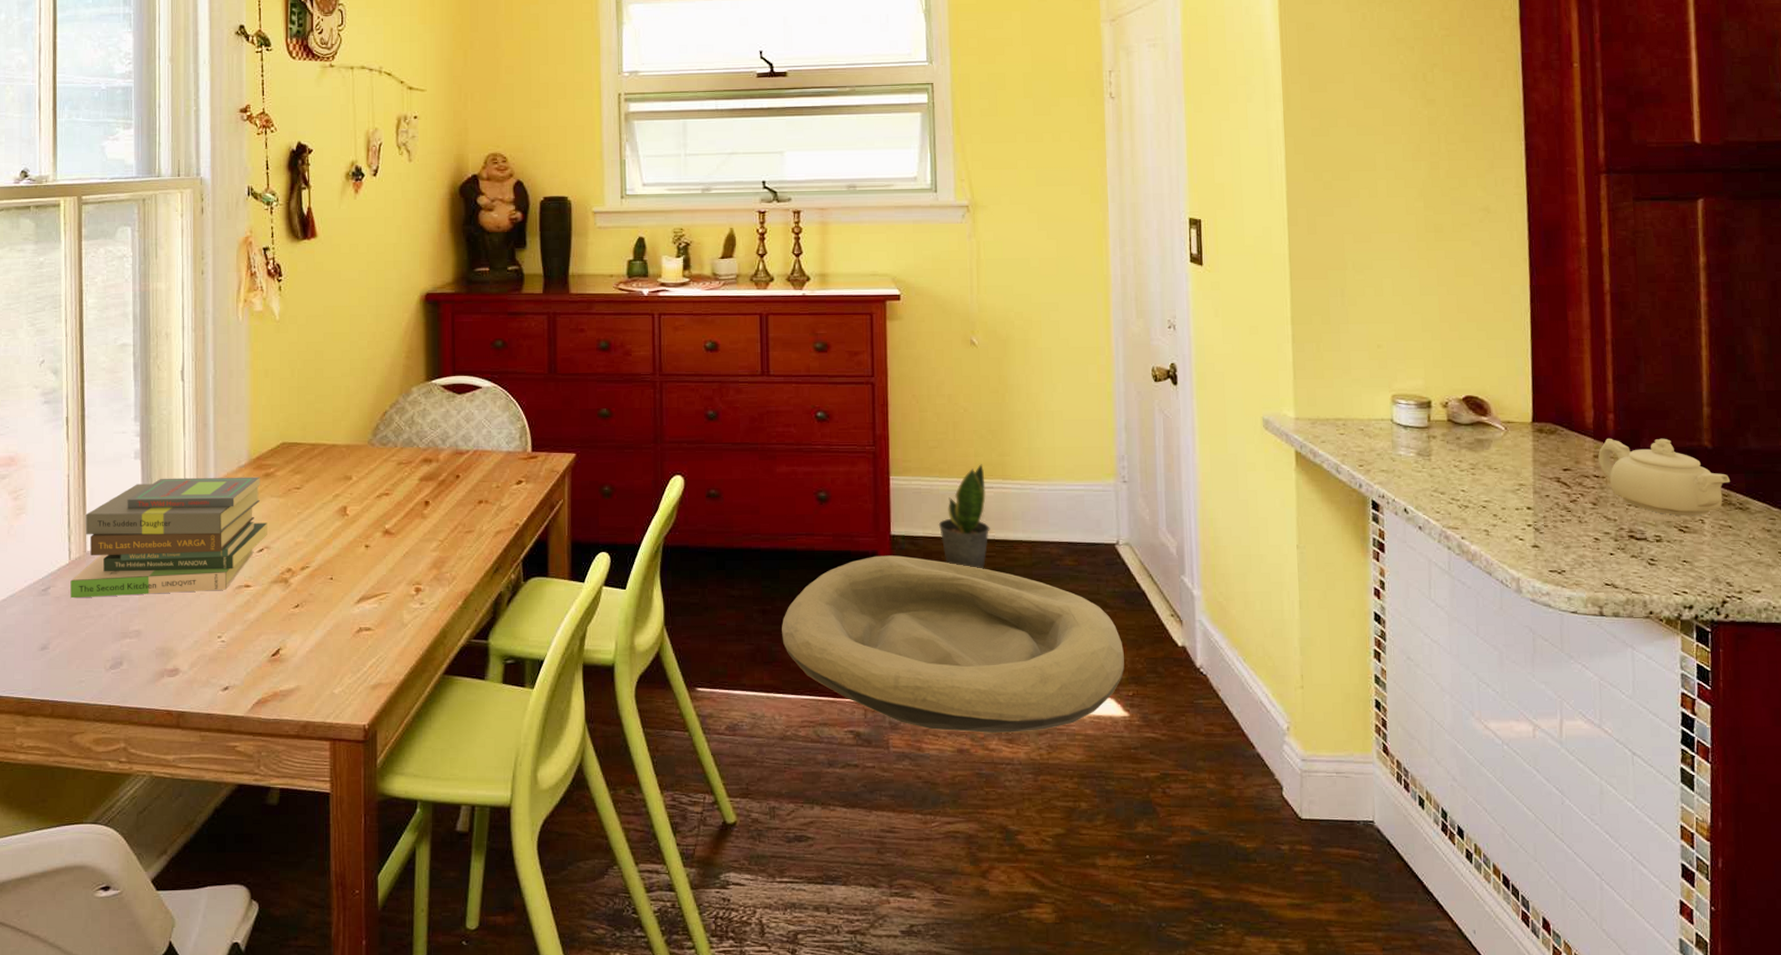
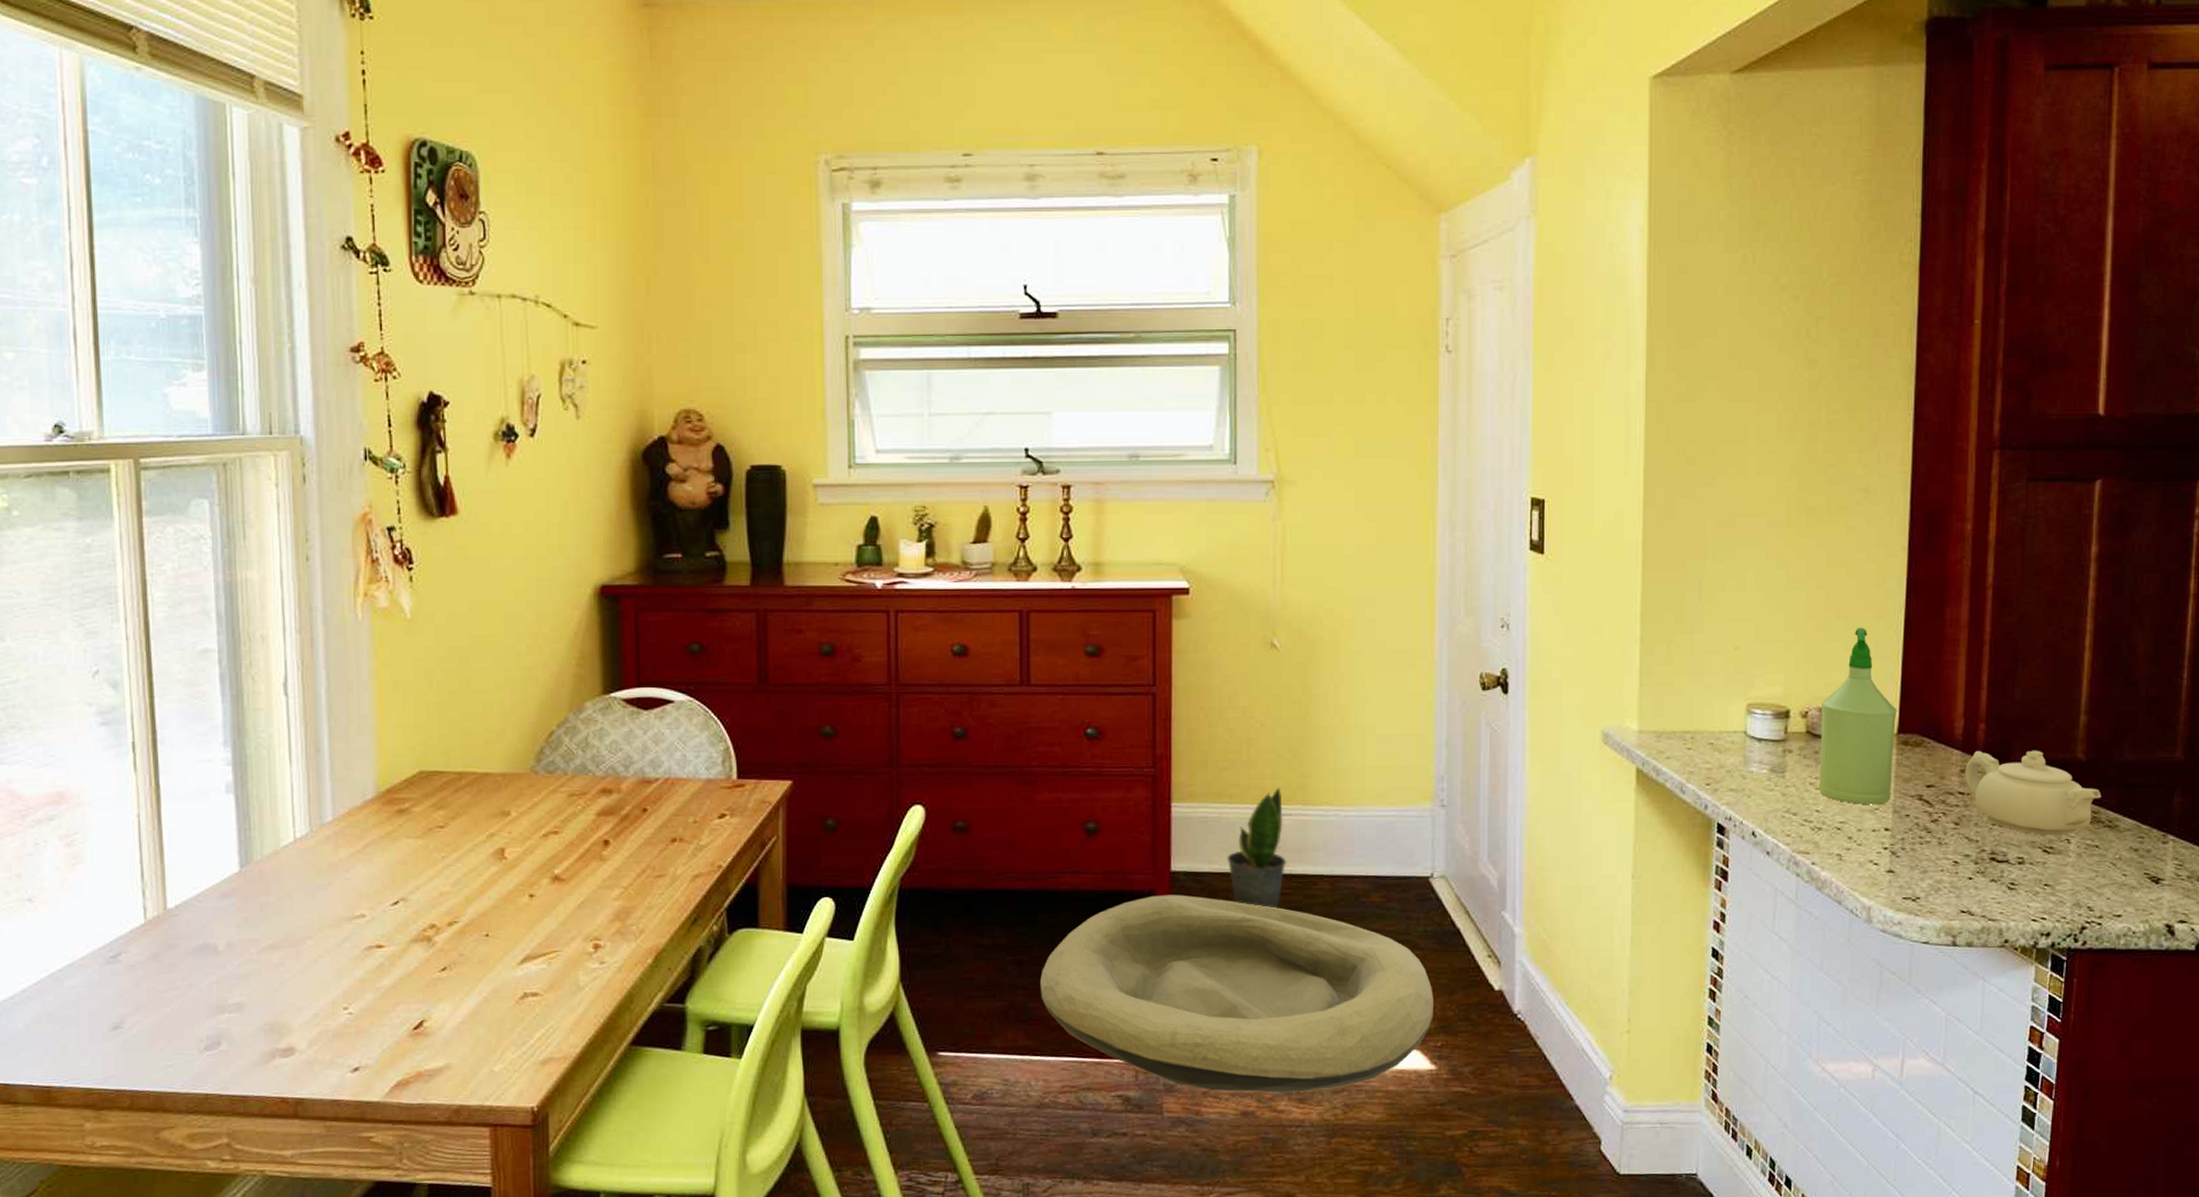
books: present [70,476,267,599] -> none [147,813,404,967]
spray bottle: none [1459,329,1531,486] -> present [1819,628,1897,805]

